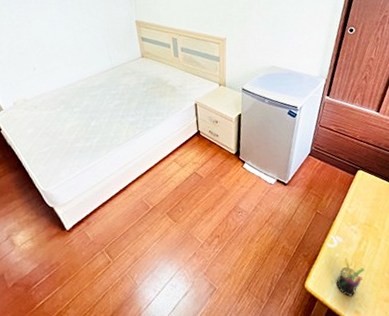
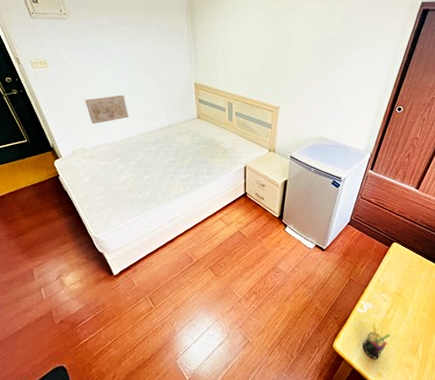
wall art: none [23,39,70,72] -> present [85,95,129,124]

